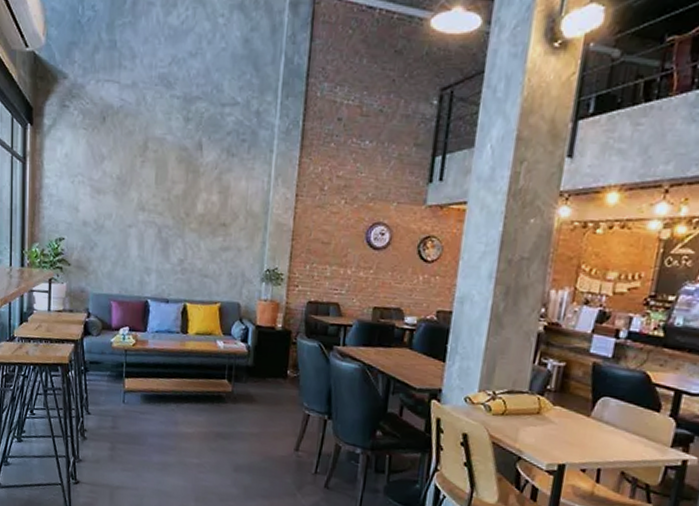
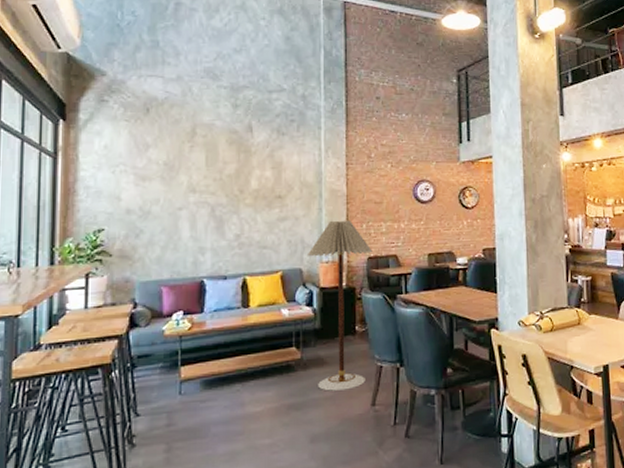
floor lamp: none [245,256,314,431] -> present [306,220,373,391]

